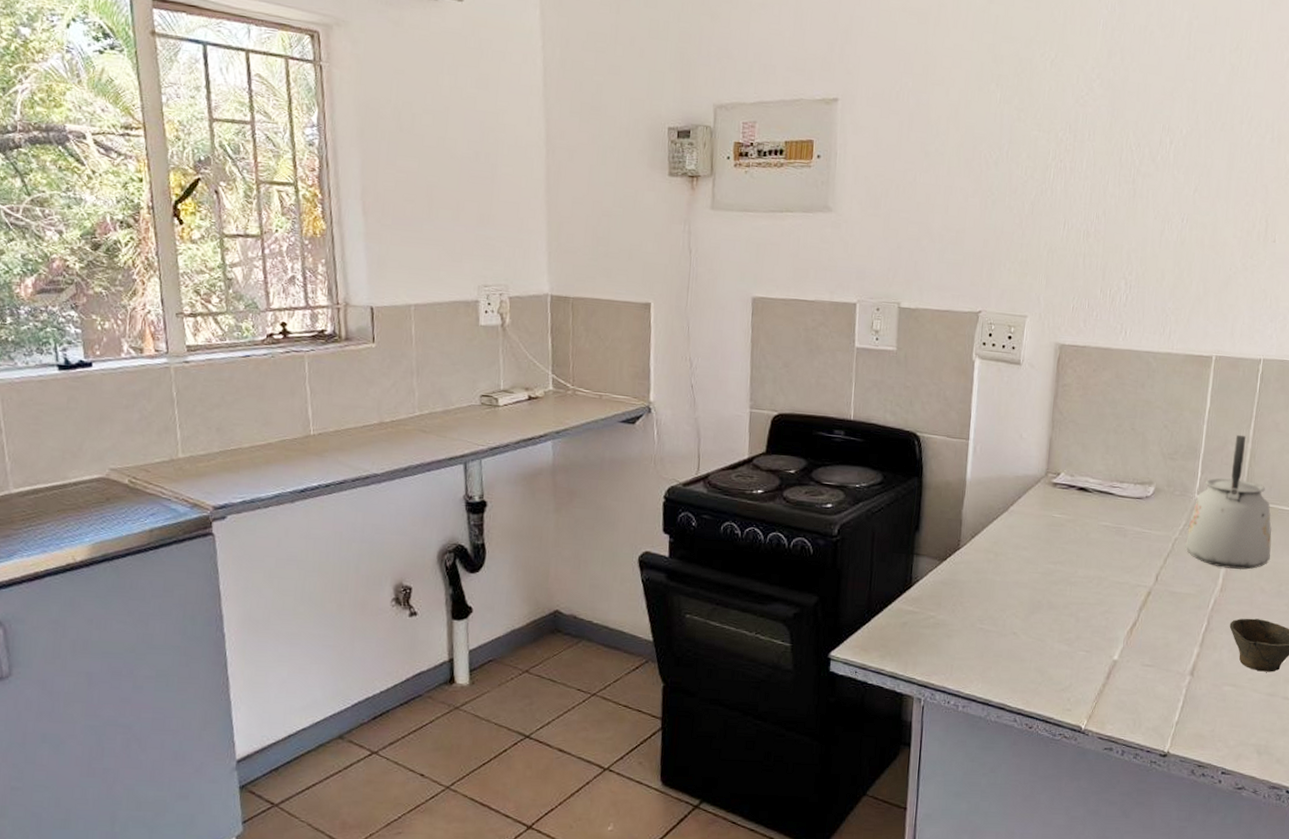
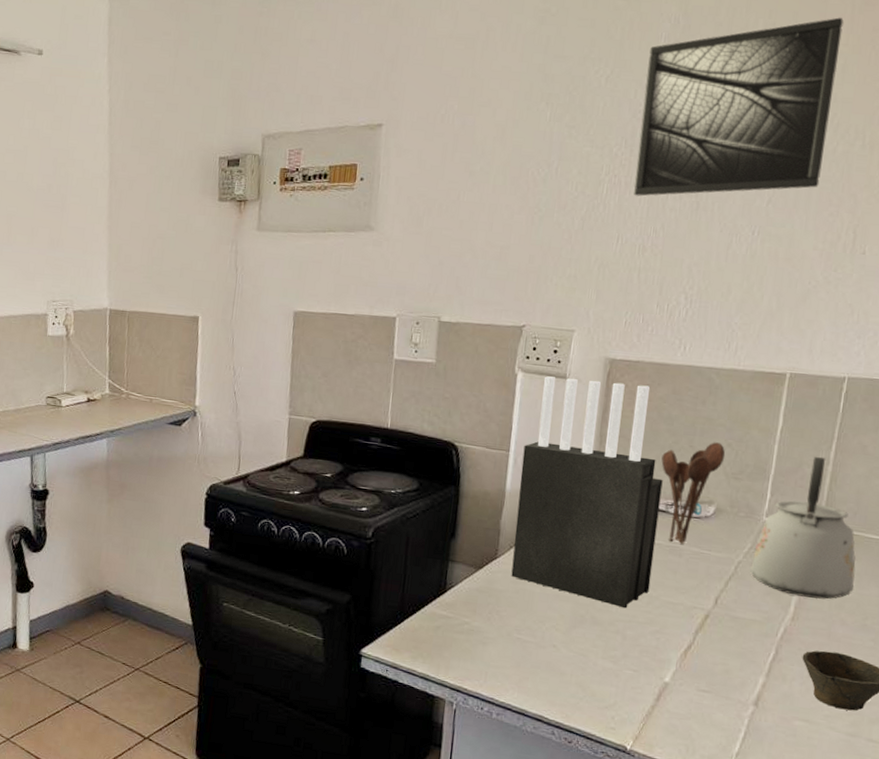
knife block: none [973,362,1109,591] -> present [511,376,663,609]
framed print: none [1077,14,1255,182] -> present [633,17,844,196]
utensil holder: none [1107,424,1163,526] -> present [661,442,726,545]

